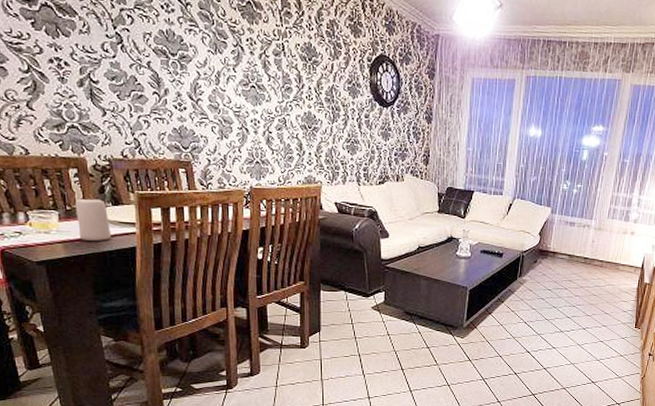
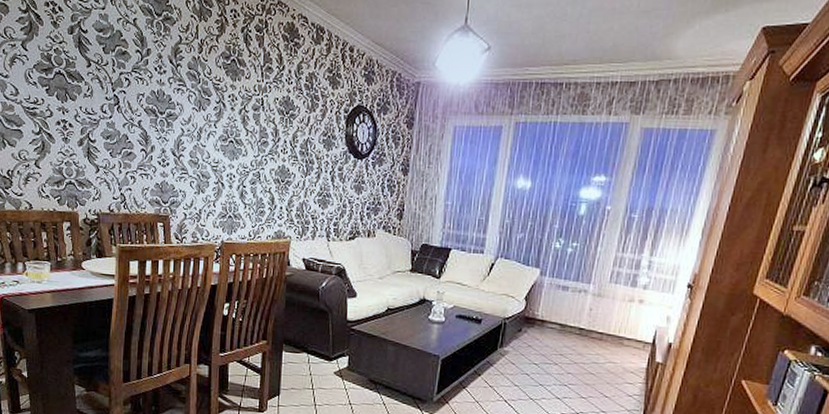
candle: present [74,198,112,241] -> none [65,251,94,292]

